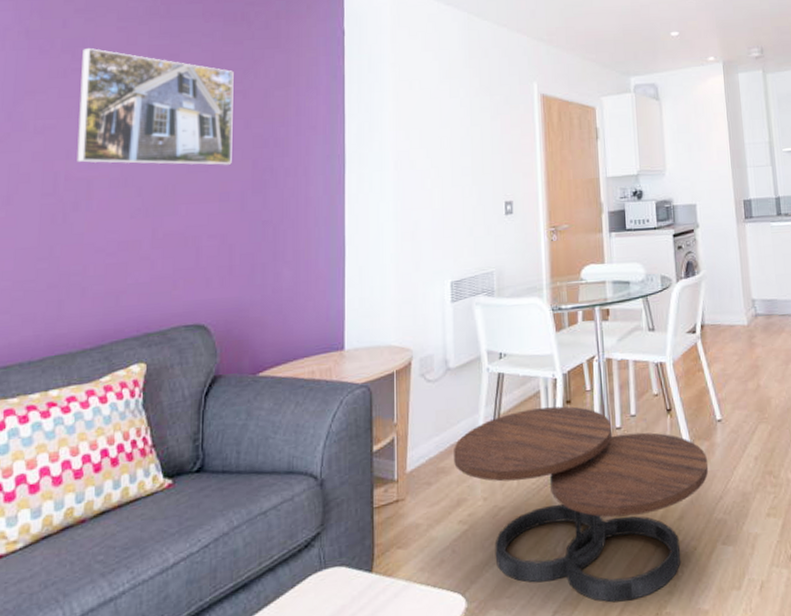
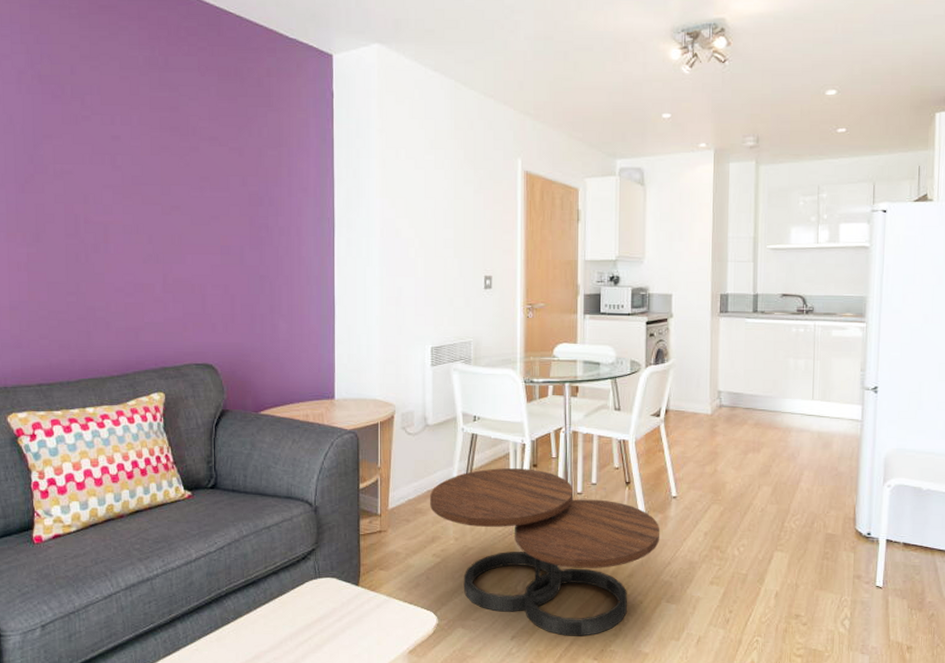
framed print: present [77,47,234,166] -> none [90,95,231,221]

